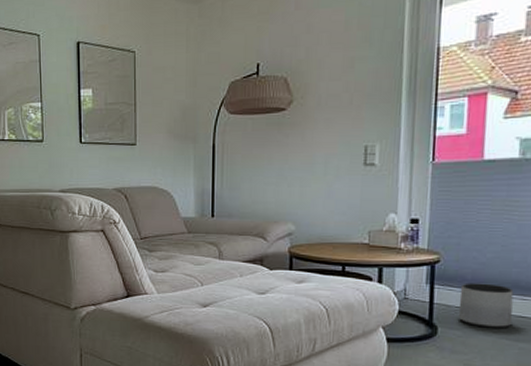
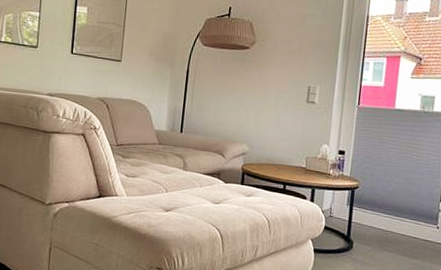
planter: present [459,283,514,328] -> none [370,207,411,246]

